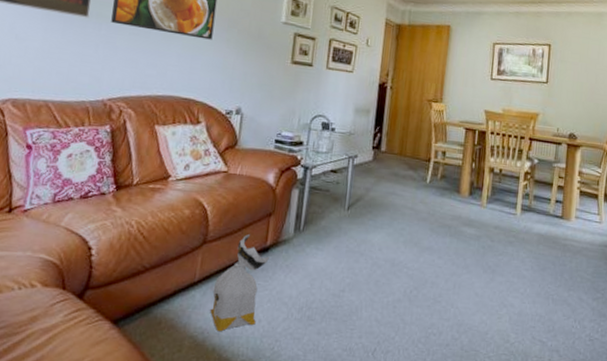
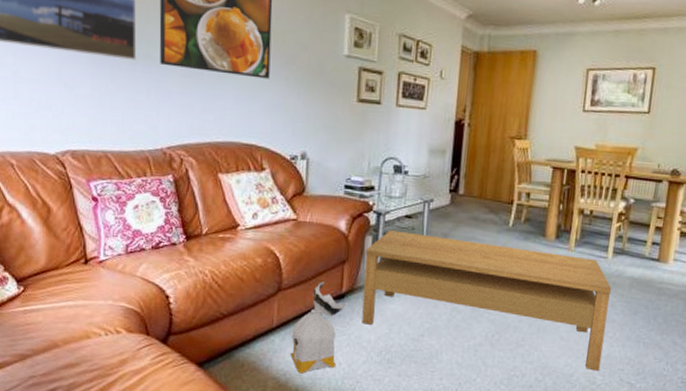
coffee table: none [284,184,522,328] -> present [361,230,612,371]

